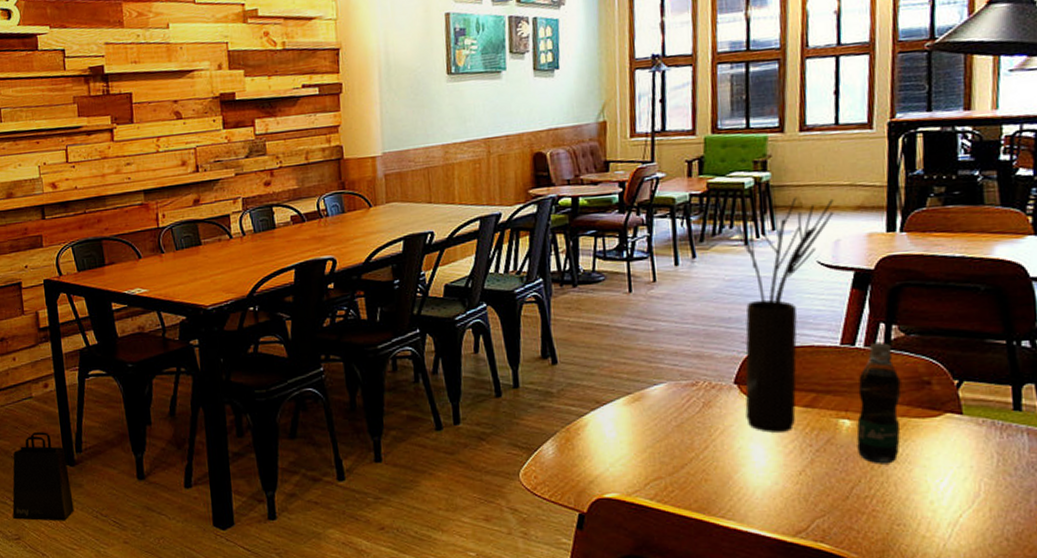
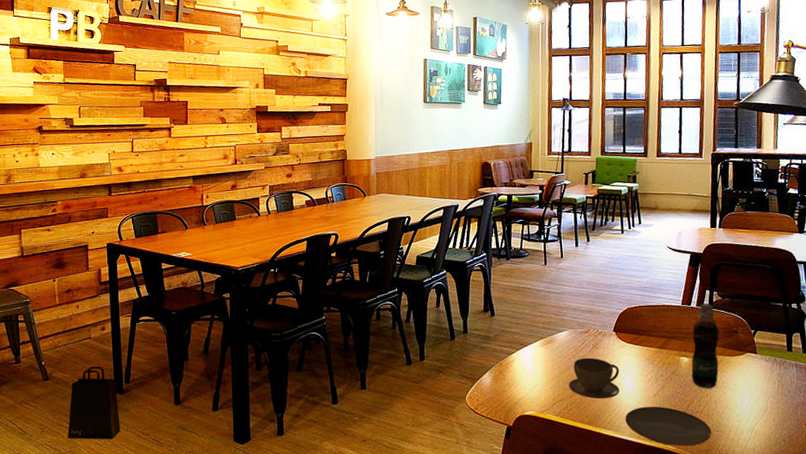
teacup: none [667,420,745,478] -> present [568,357,620,399]
vase: present [734,184,834,433] -> none [615,192,678,366]
plate: none [753,488,890,545] -> present [625,406,712,446]

